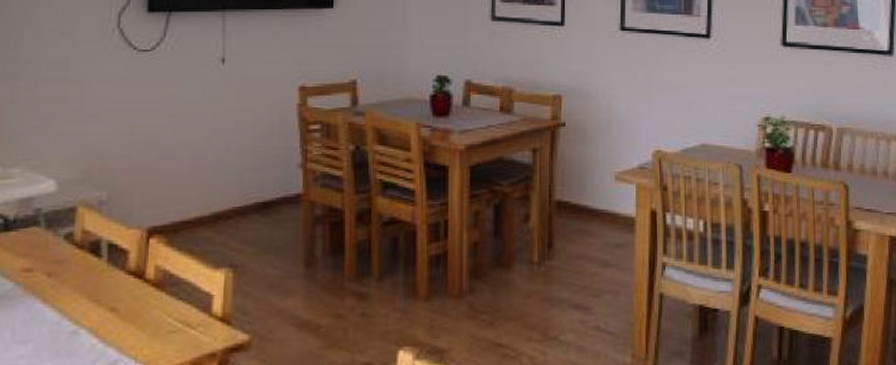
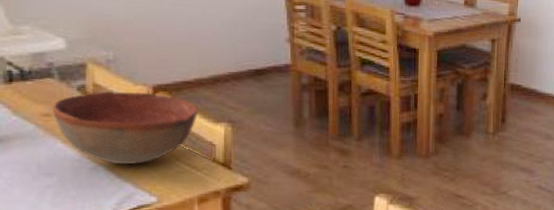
bowl: none [35,236,197,326] -> present [53,91,199,165]

